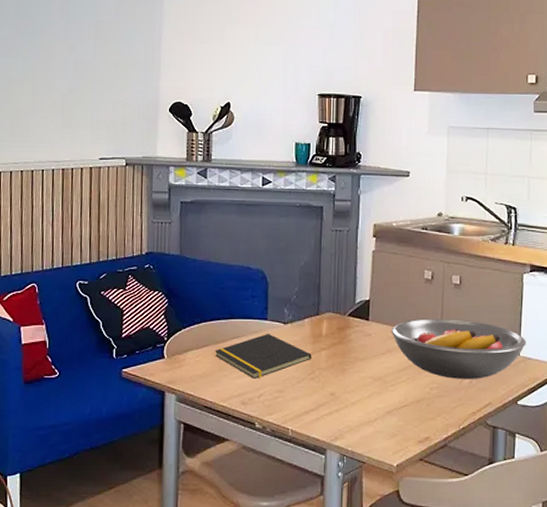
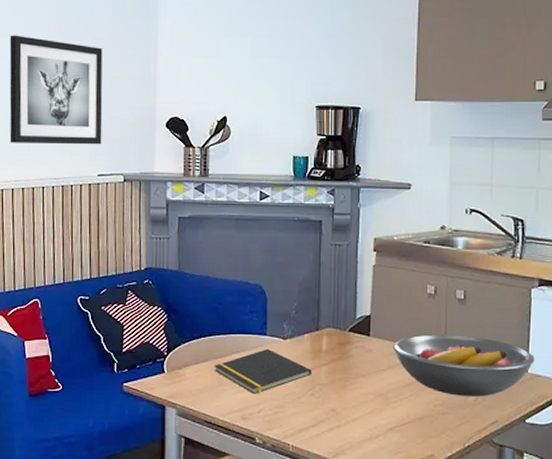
wall art: none [9,16,106,128] -> present [9,35,103,145]

